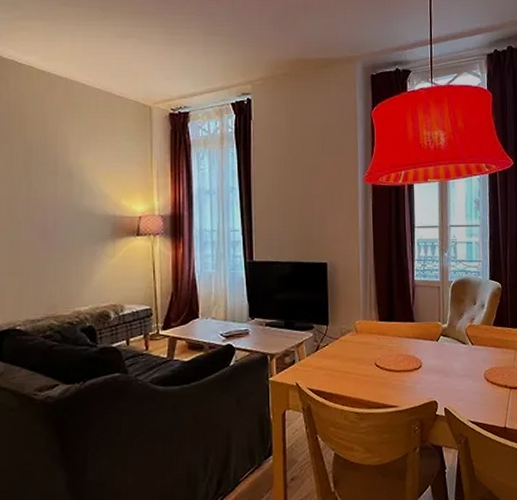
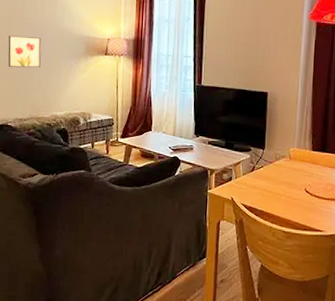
wall art: none [11,220,55,260] -> present [8,35,42,68]

